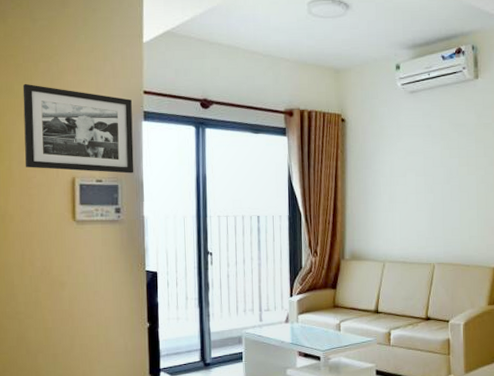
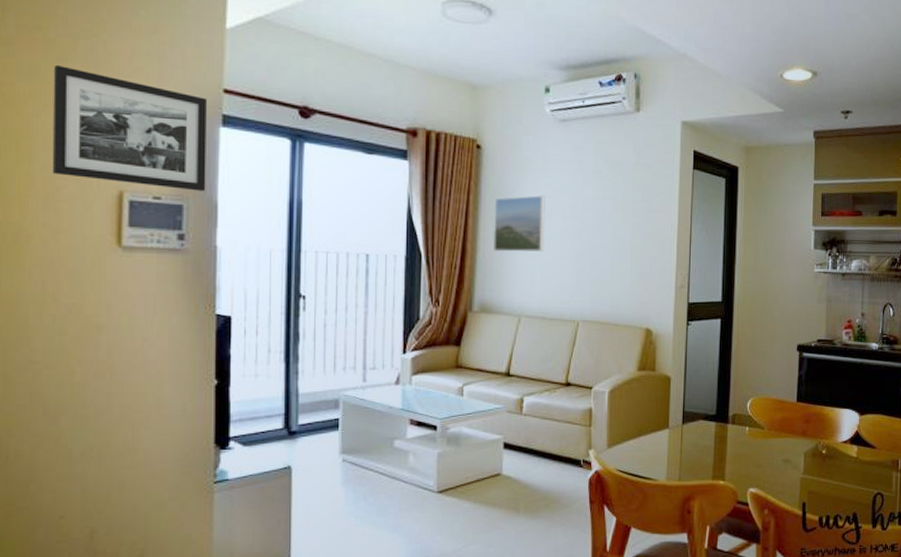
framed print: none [358,158,402,208] -> present [492,195,545,252]

